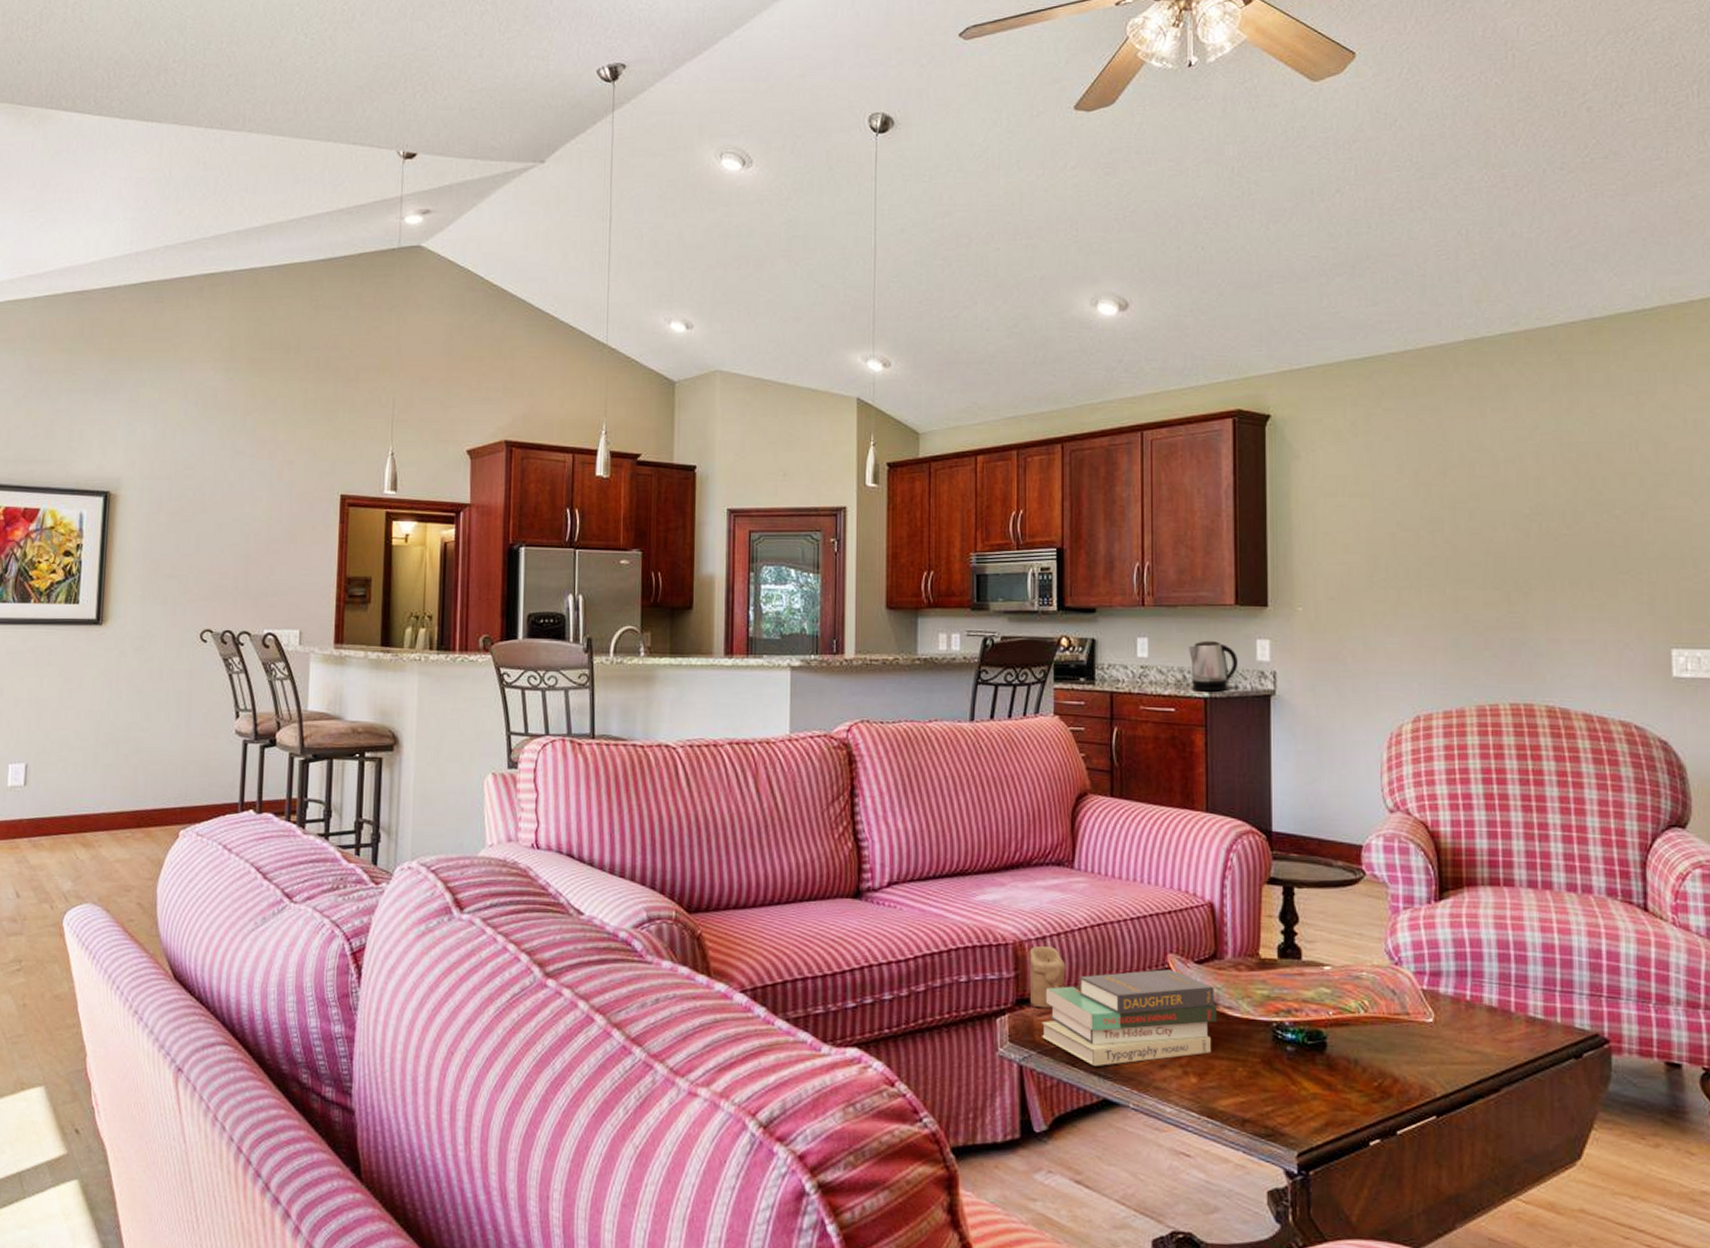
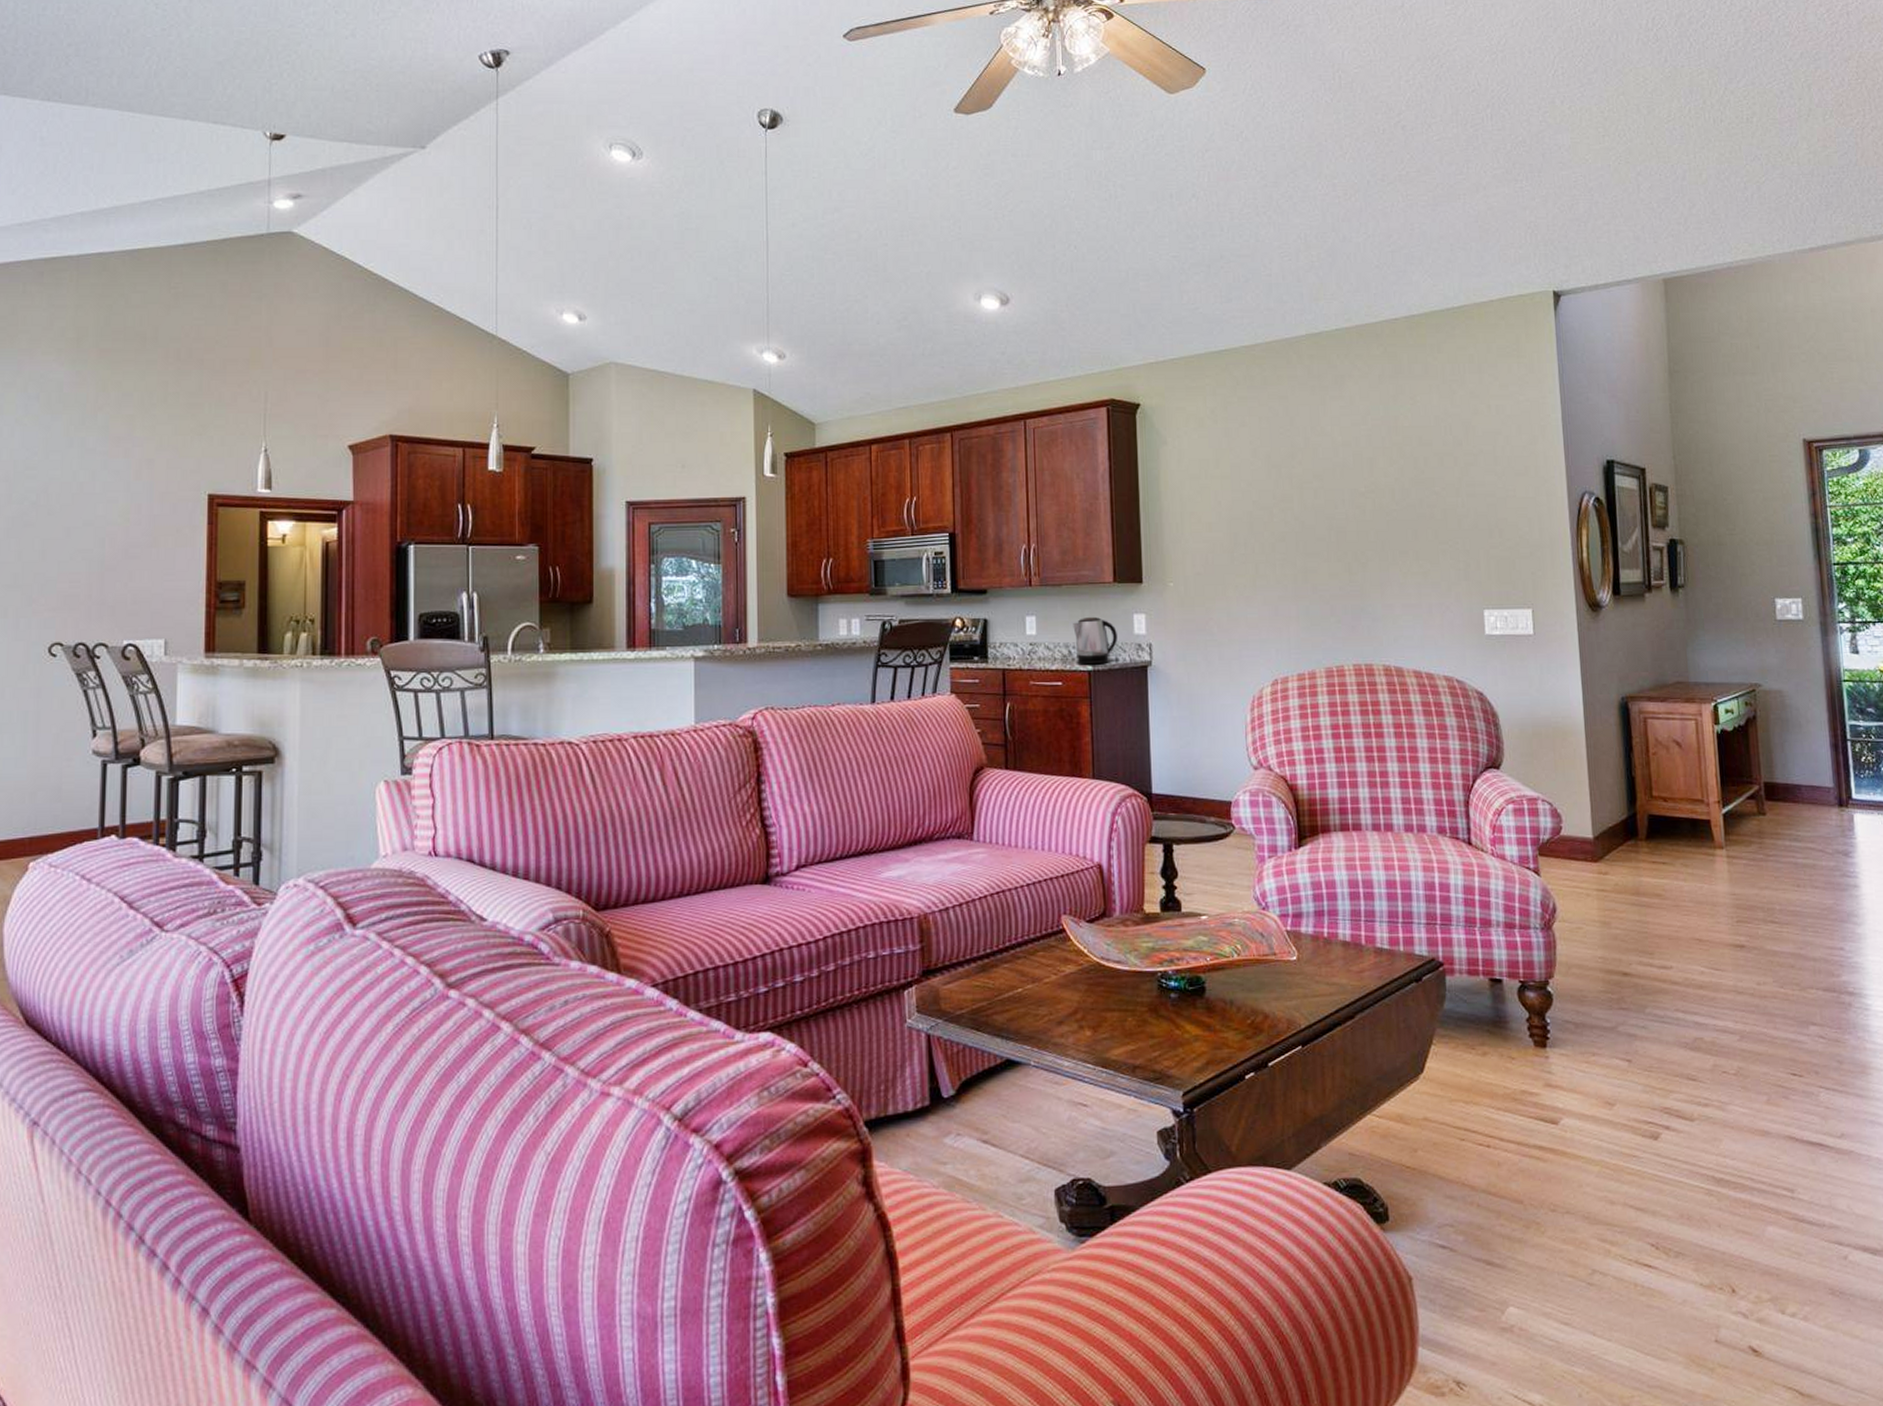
candle: present [1029,945,1066,1009] -> none [933,916,968,978]
books: present [1041,969,1218,1067] -> none [946,930,1109,1030]

